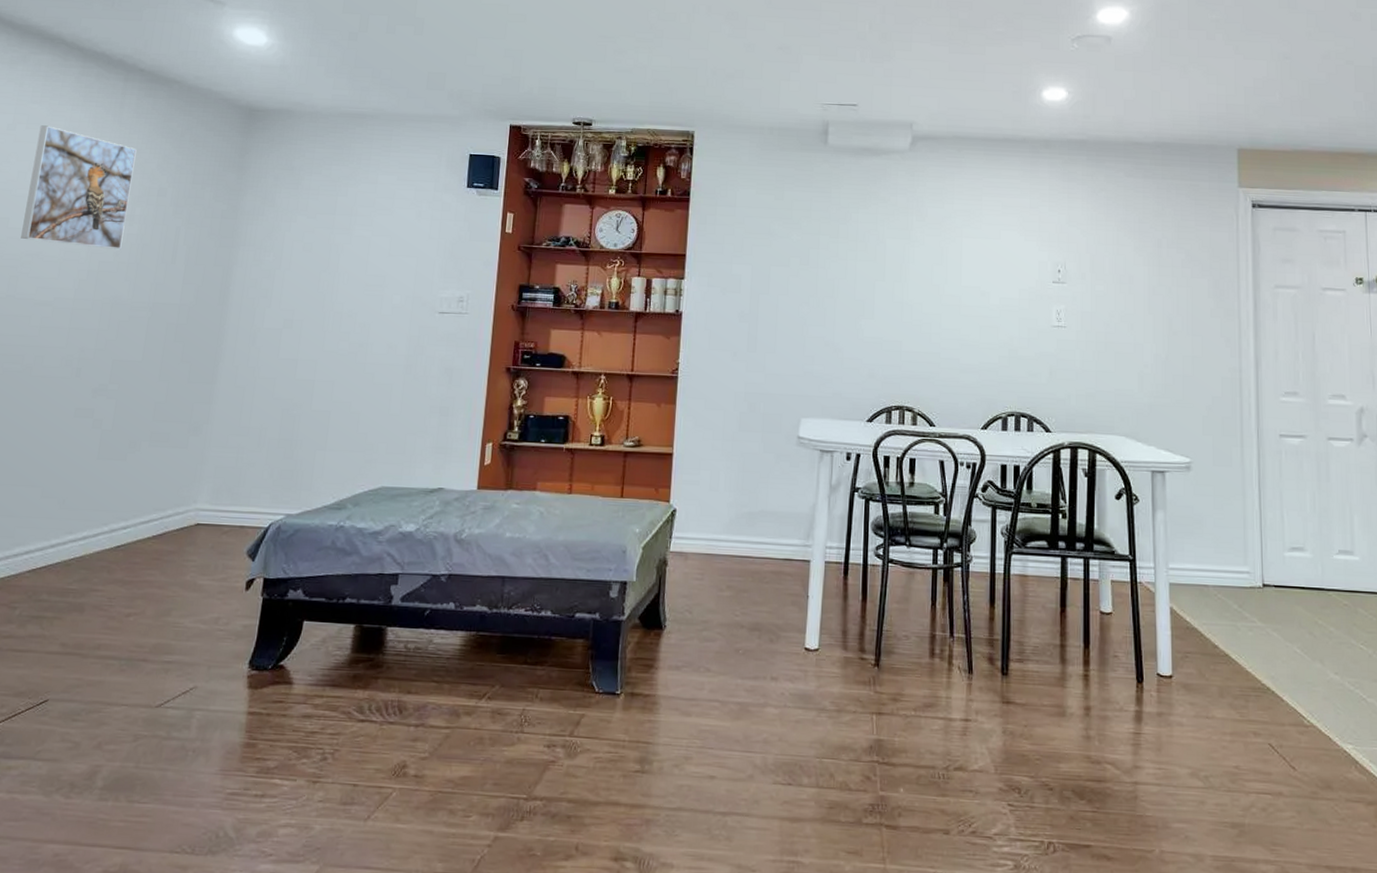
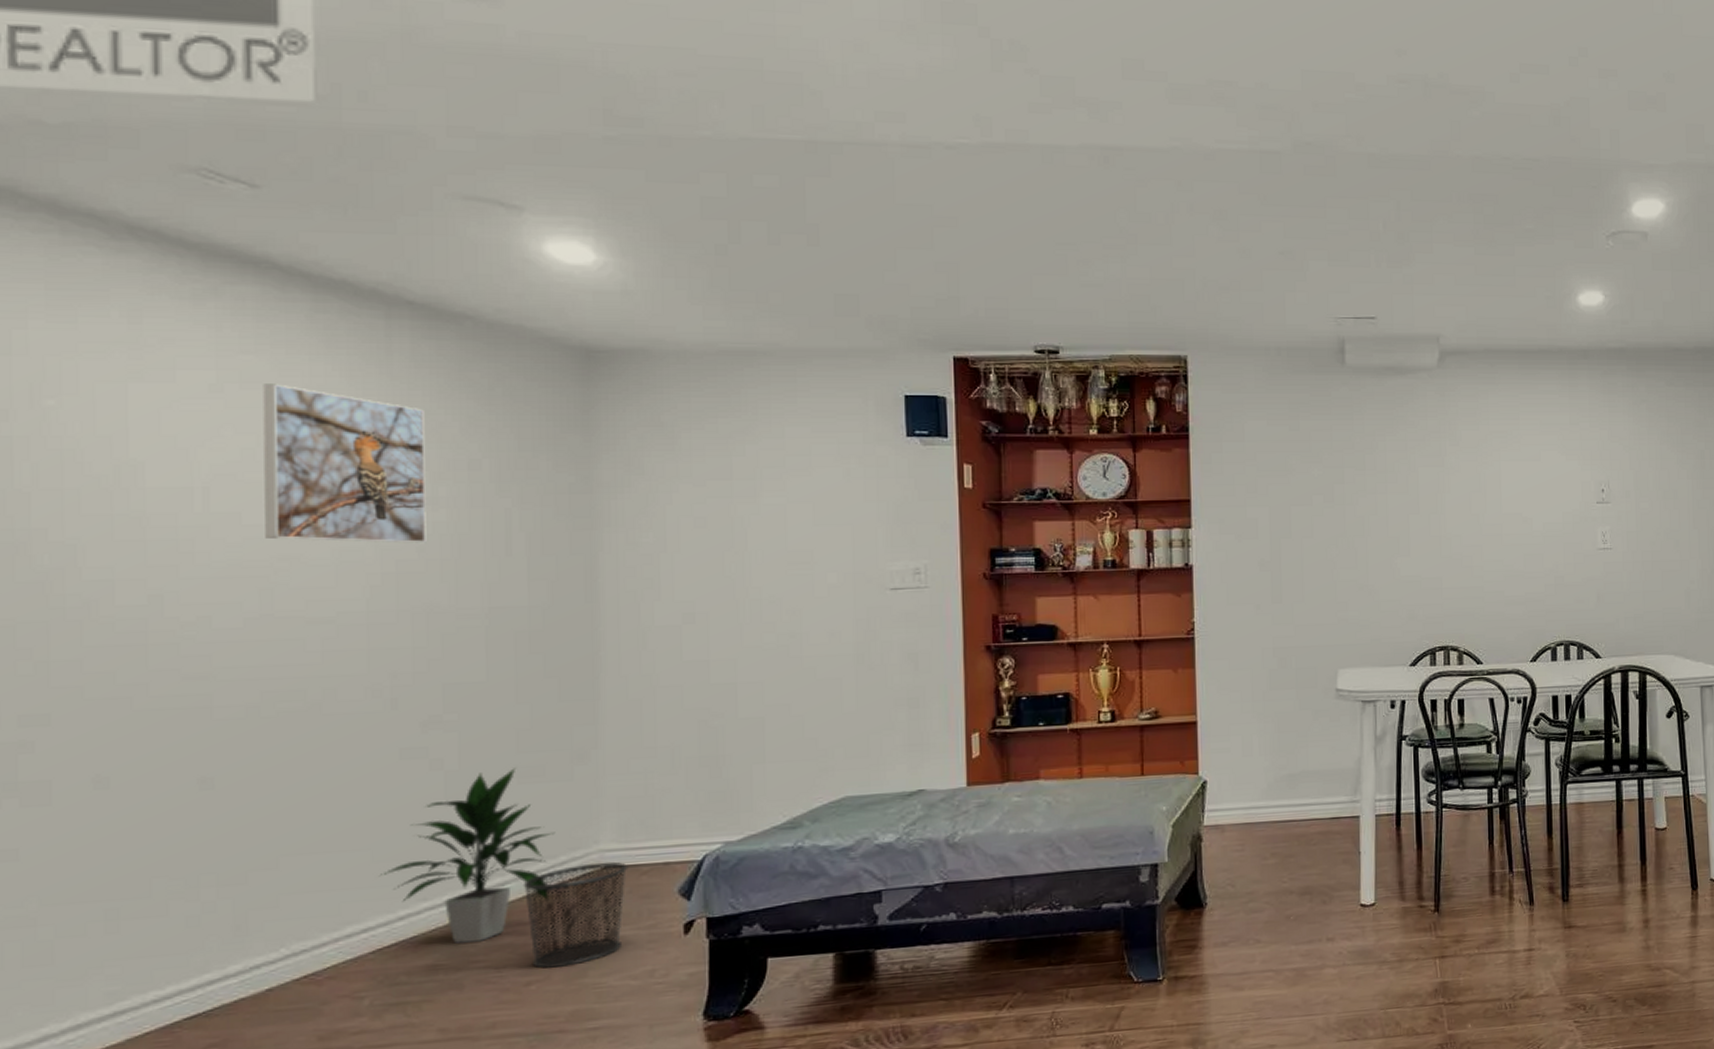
indoor plant: none [44,433,168,574] -> present [379,768,556,944]
waste bin: none [134,519,214,606] -> present [523,861,629,968]

